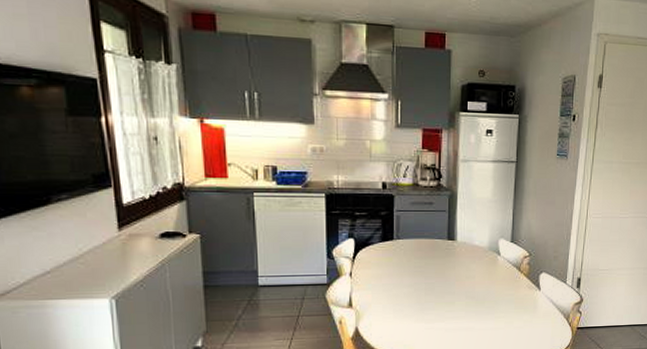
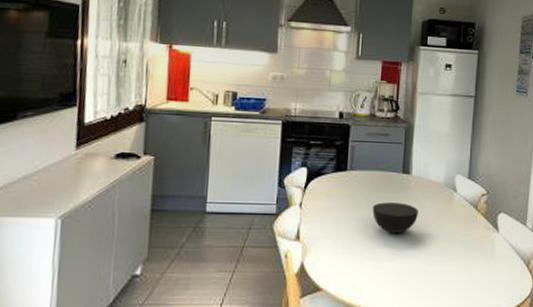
bowl: none [421,268,464,296] -> present [372,202,418,233]

